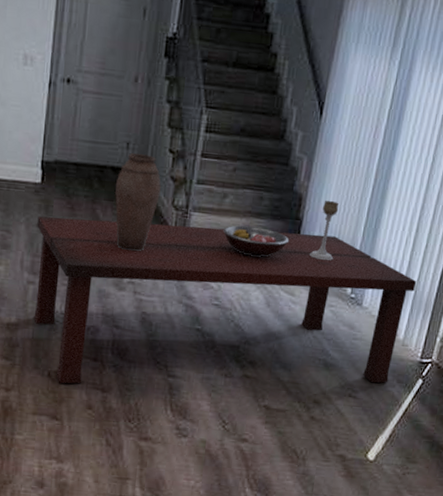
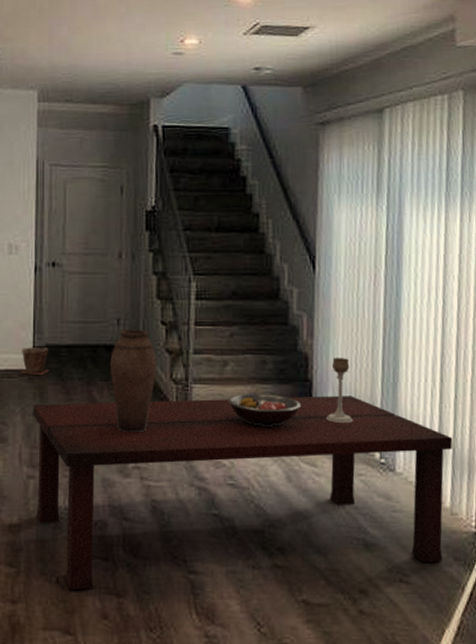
plant pot: none [28,161,57,189] -> present [21,348,49,375]

